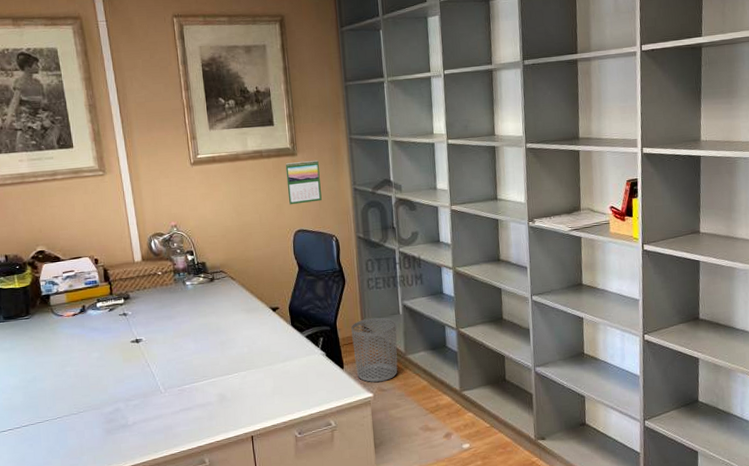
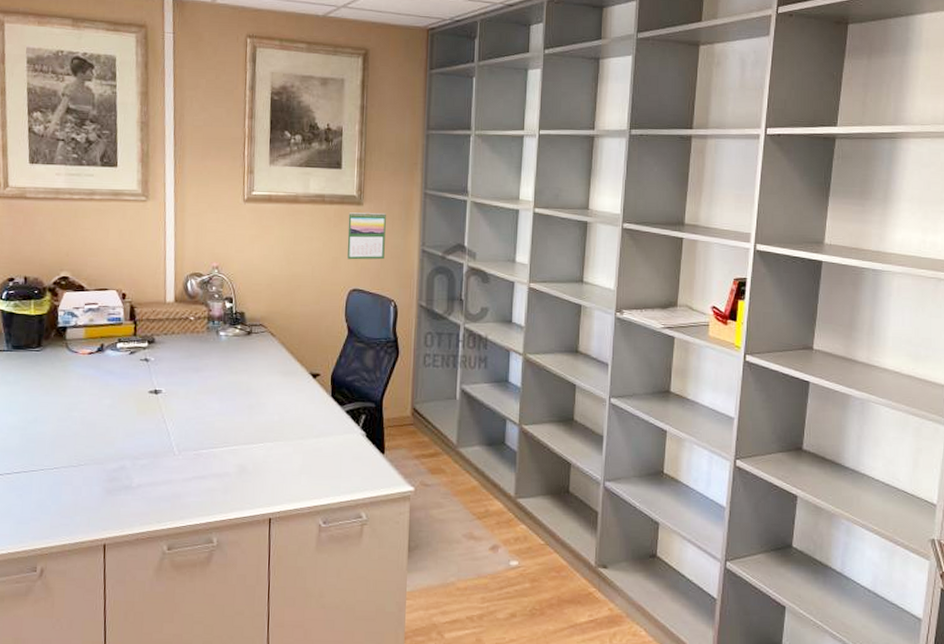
waste bin: present [351,317,398,383] -> none [398,400,451,475]

